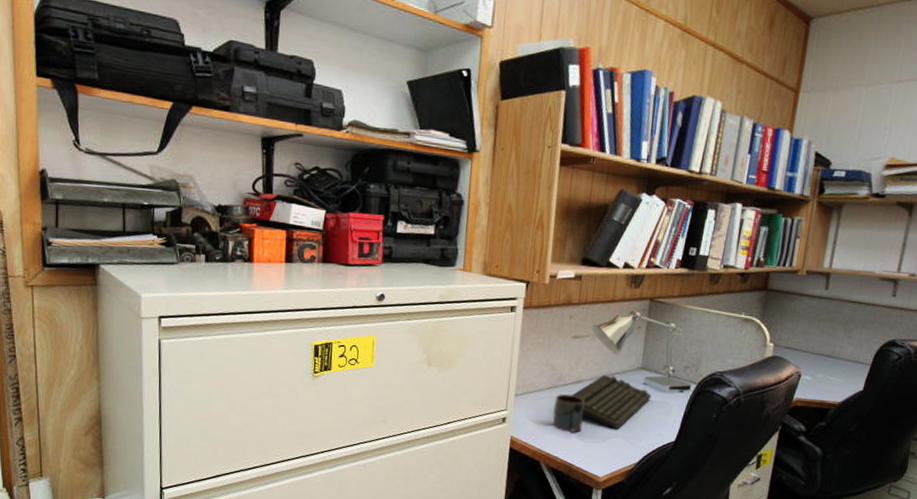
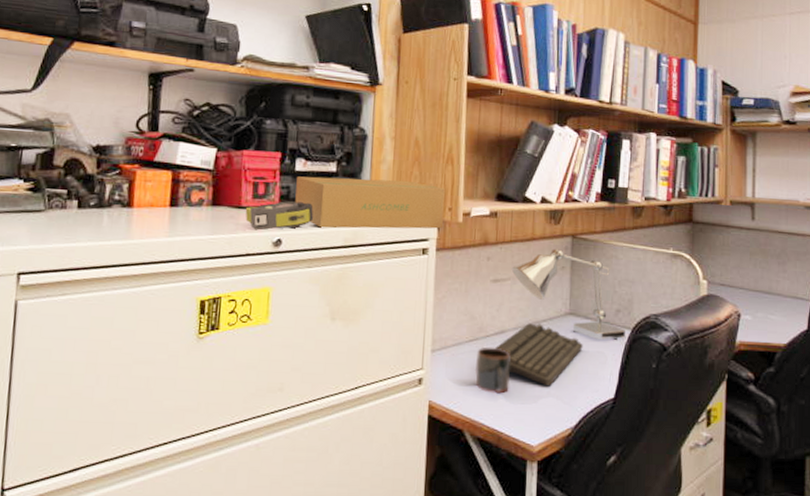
tape measure: none [352,260,414,286] -> present [245,201,314,231]
box: none [396,238,535,289] -> present [295,176,446,229]

